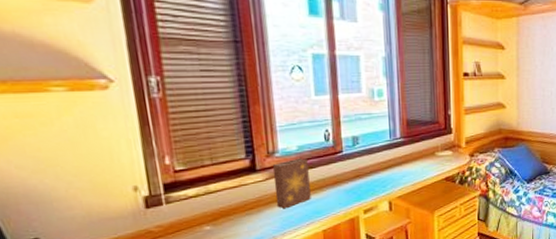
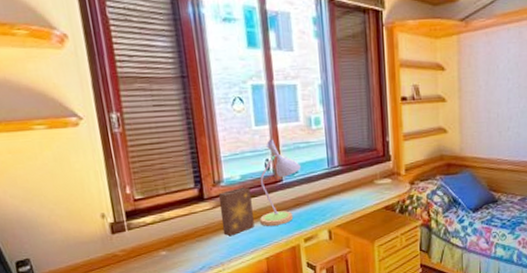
desk lamp: none [318,109,362,198] -> present [260,139,301,226]

